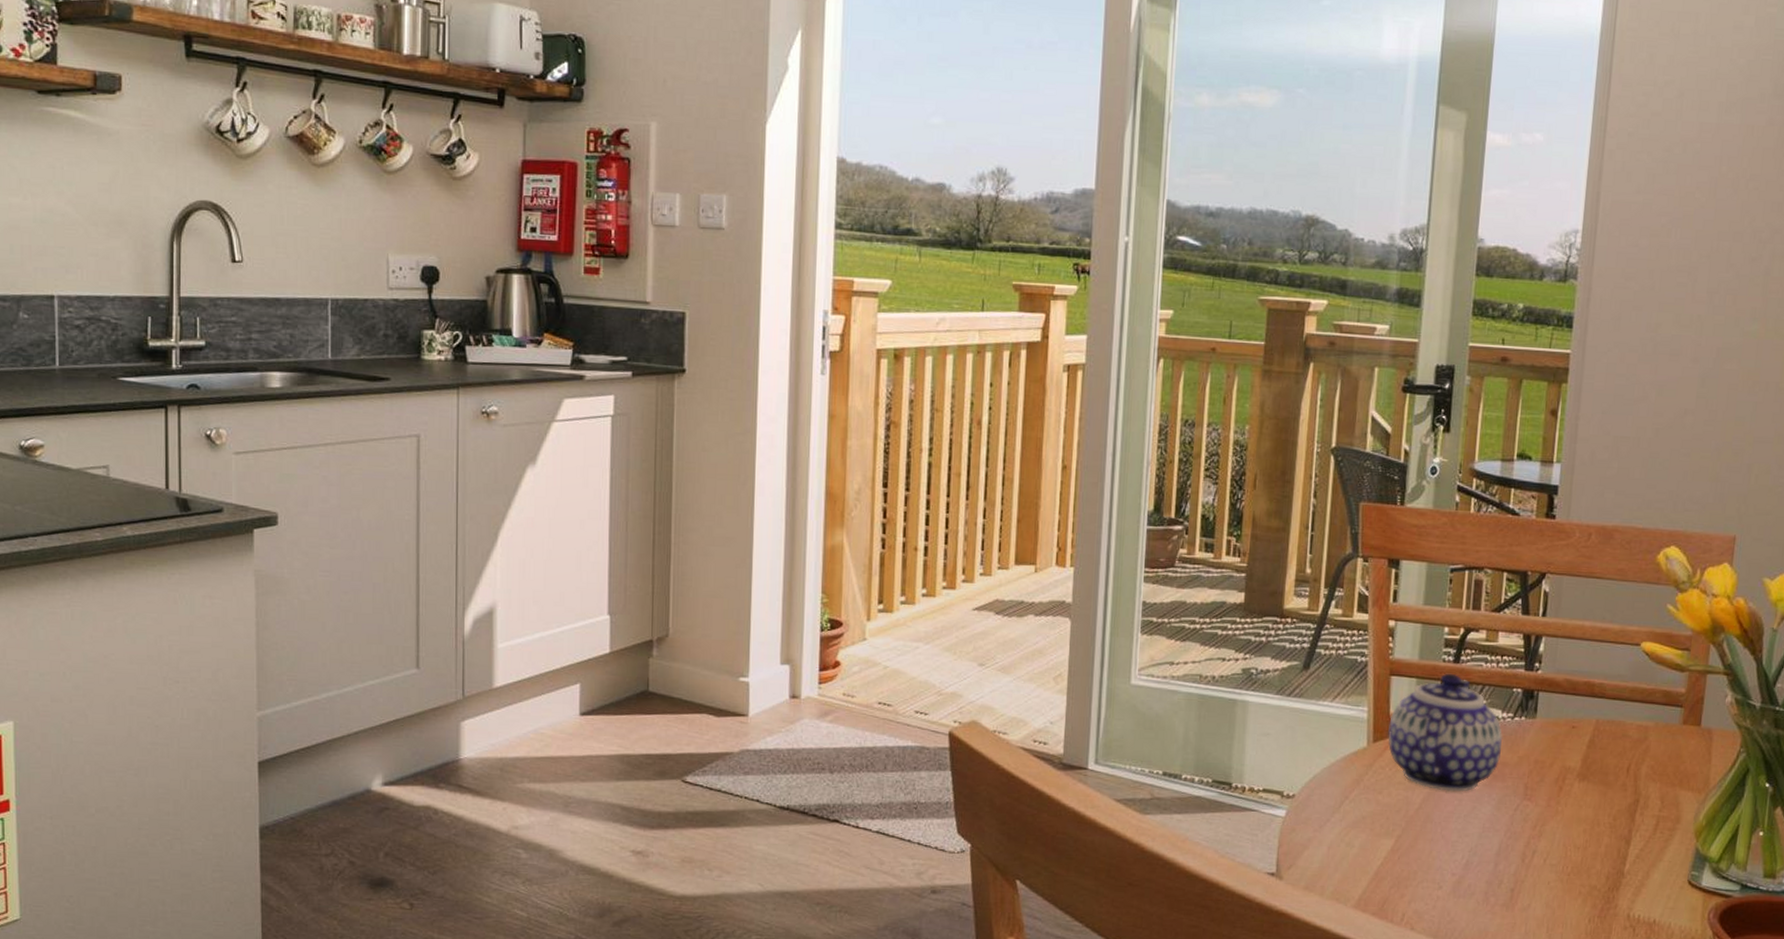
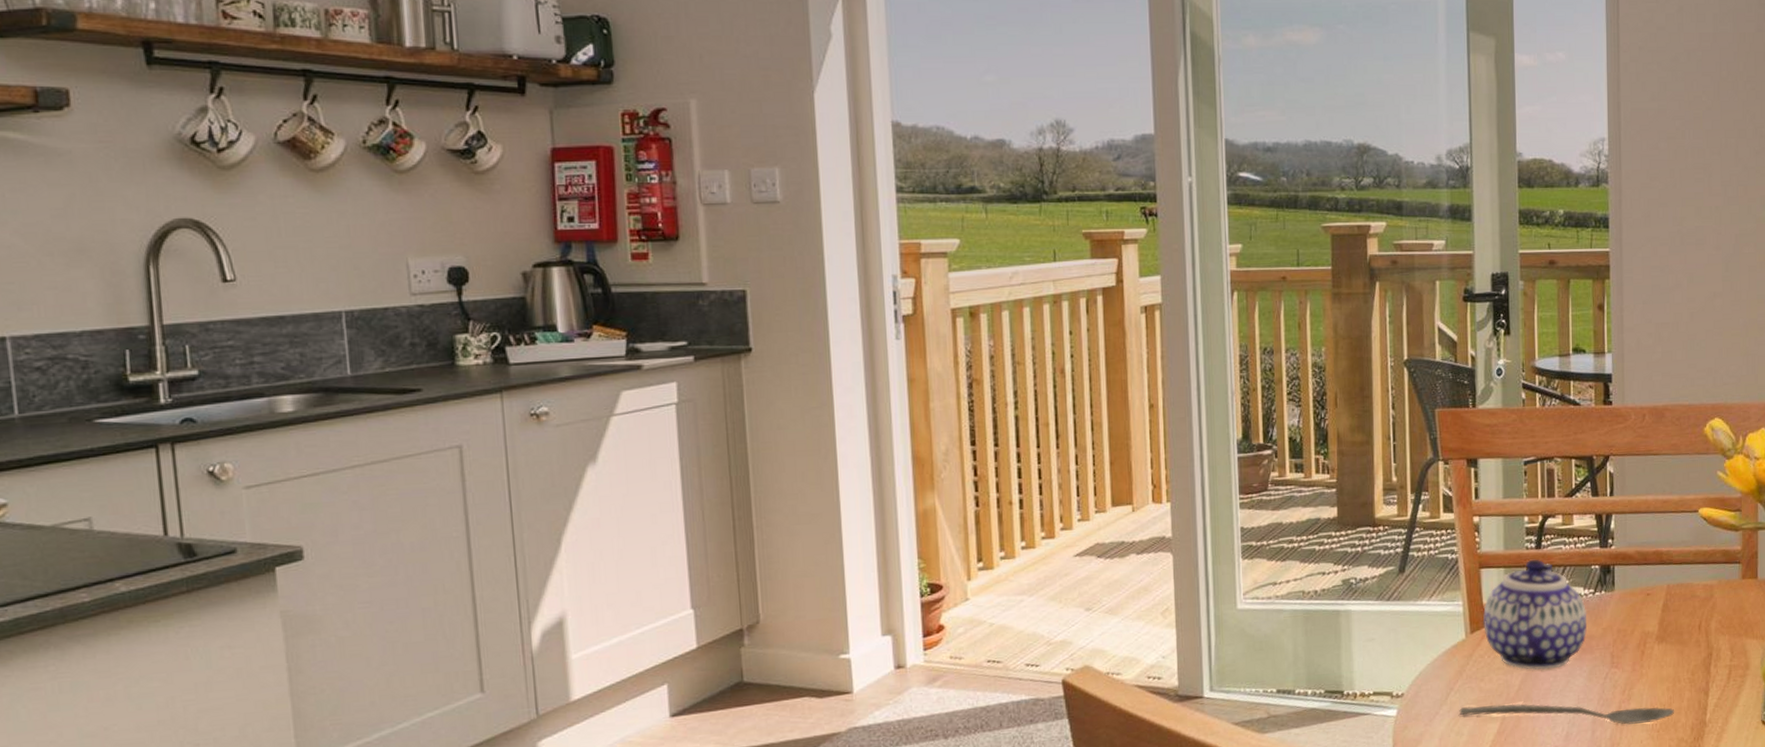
spoon: none [1352,818,1590,865] -> present [1459,703,1675,725]

